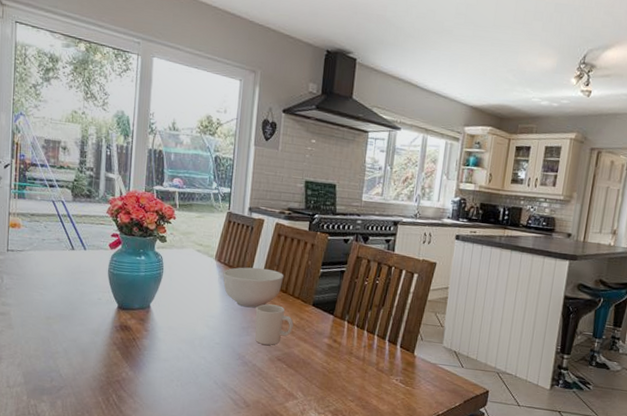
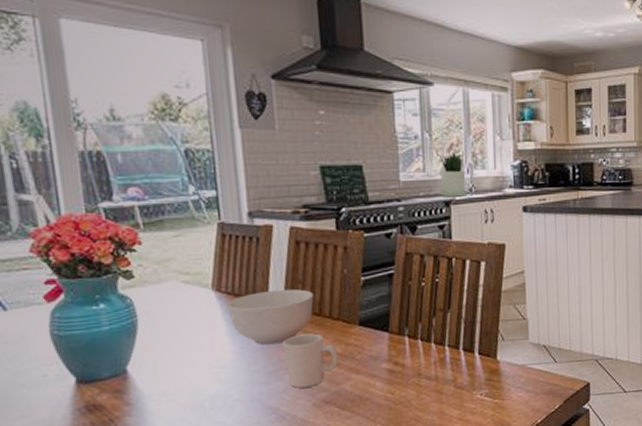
planter: none [390,184,414,220] -> present [439,152,468,197]

